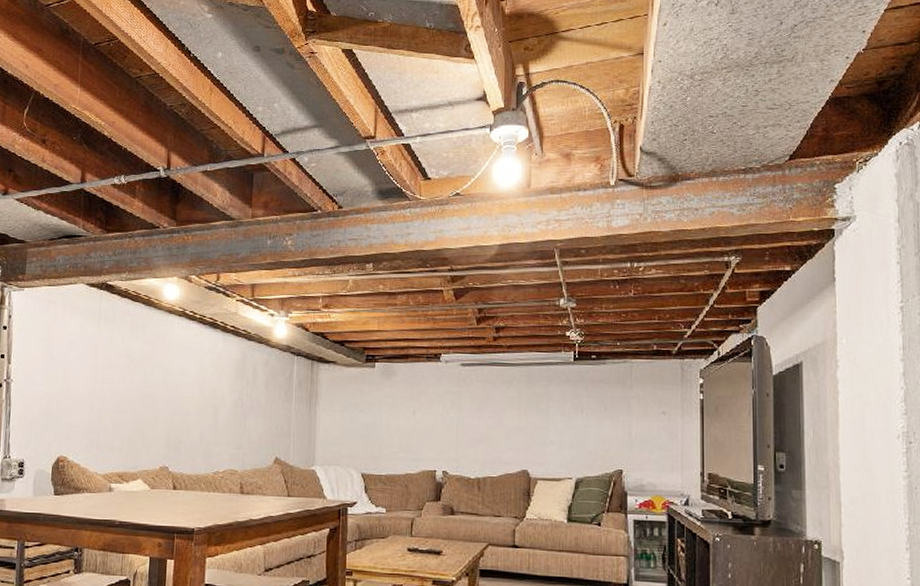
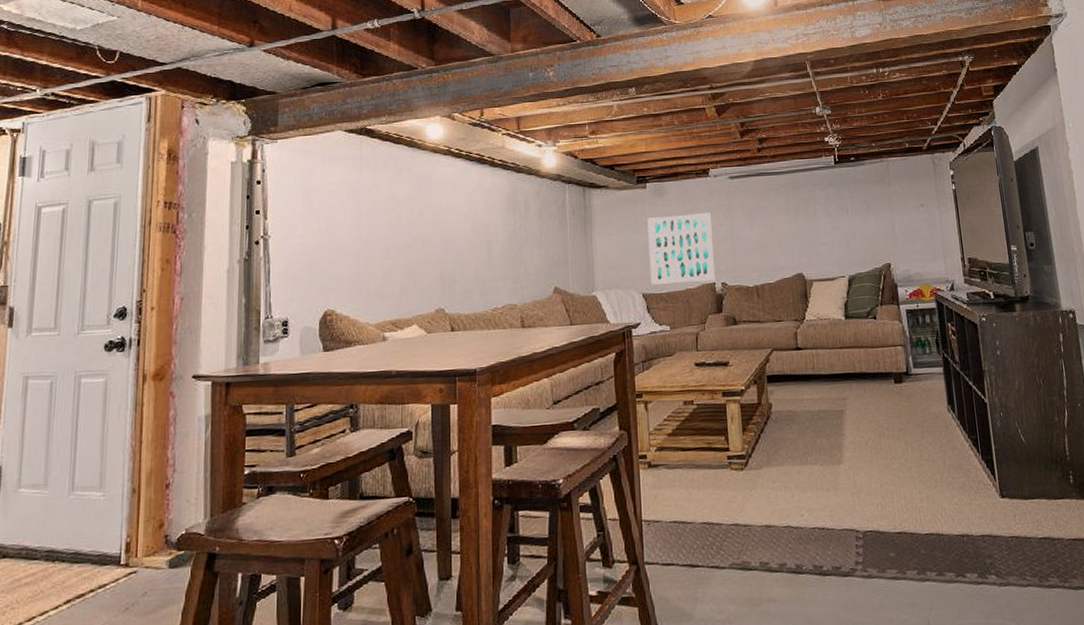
wall art: none [371,398,438,468] -> present [647,213,716,285]

